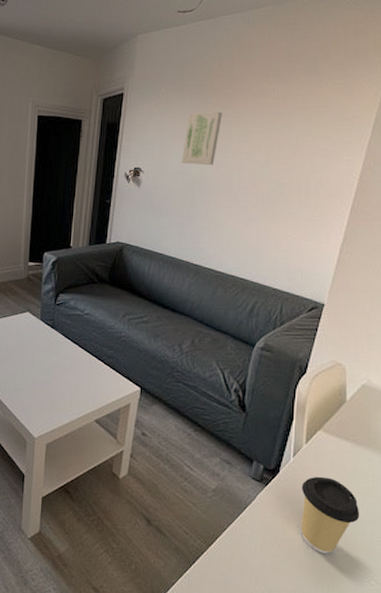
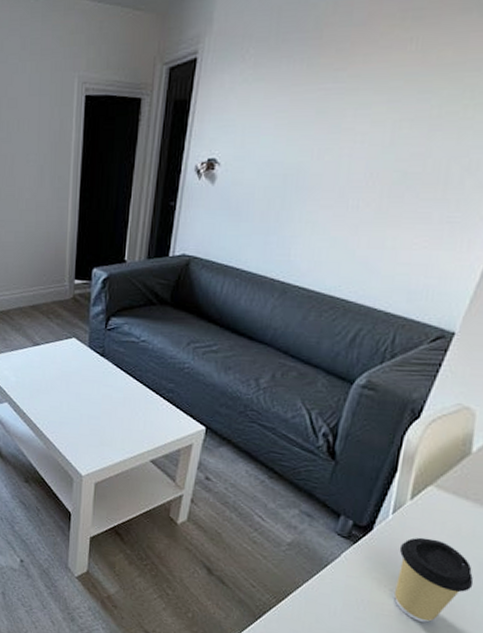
wall art: present [182,111,222,165] -> none [272,75,333,152]

